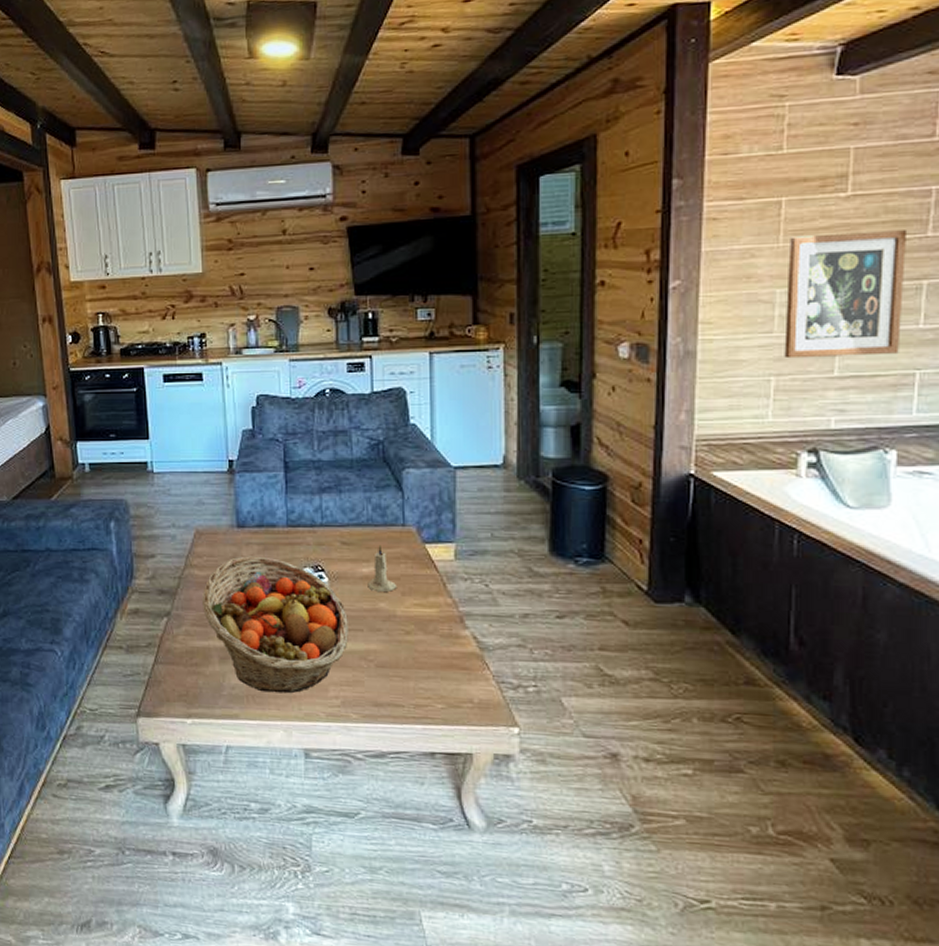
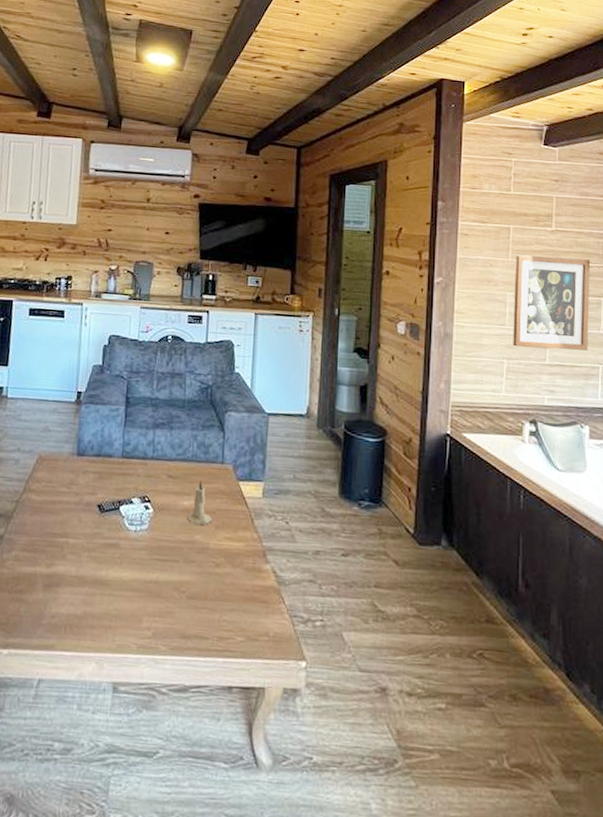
fruit basket: present [201,556,348,694] -> none [34,483,167,624]

